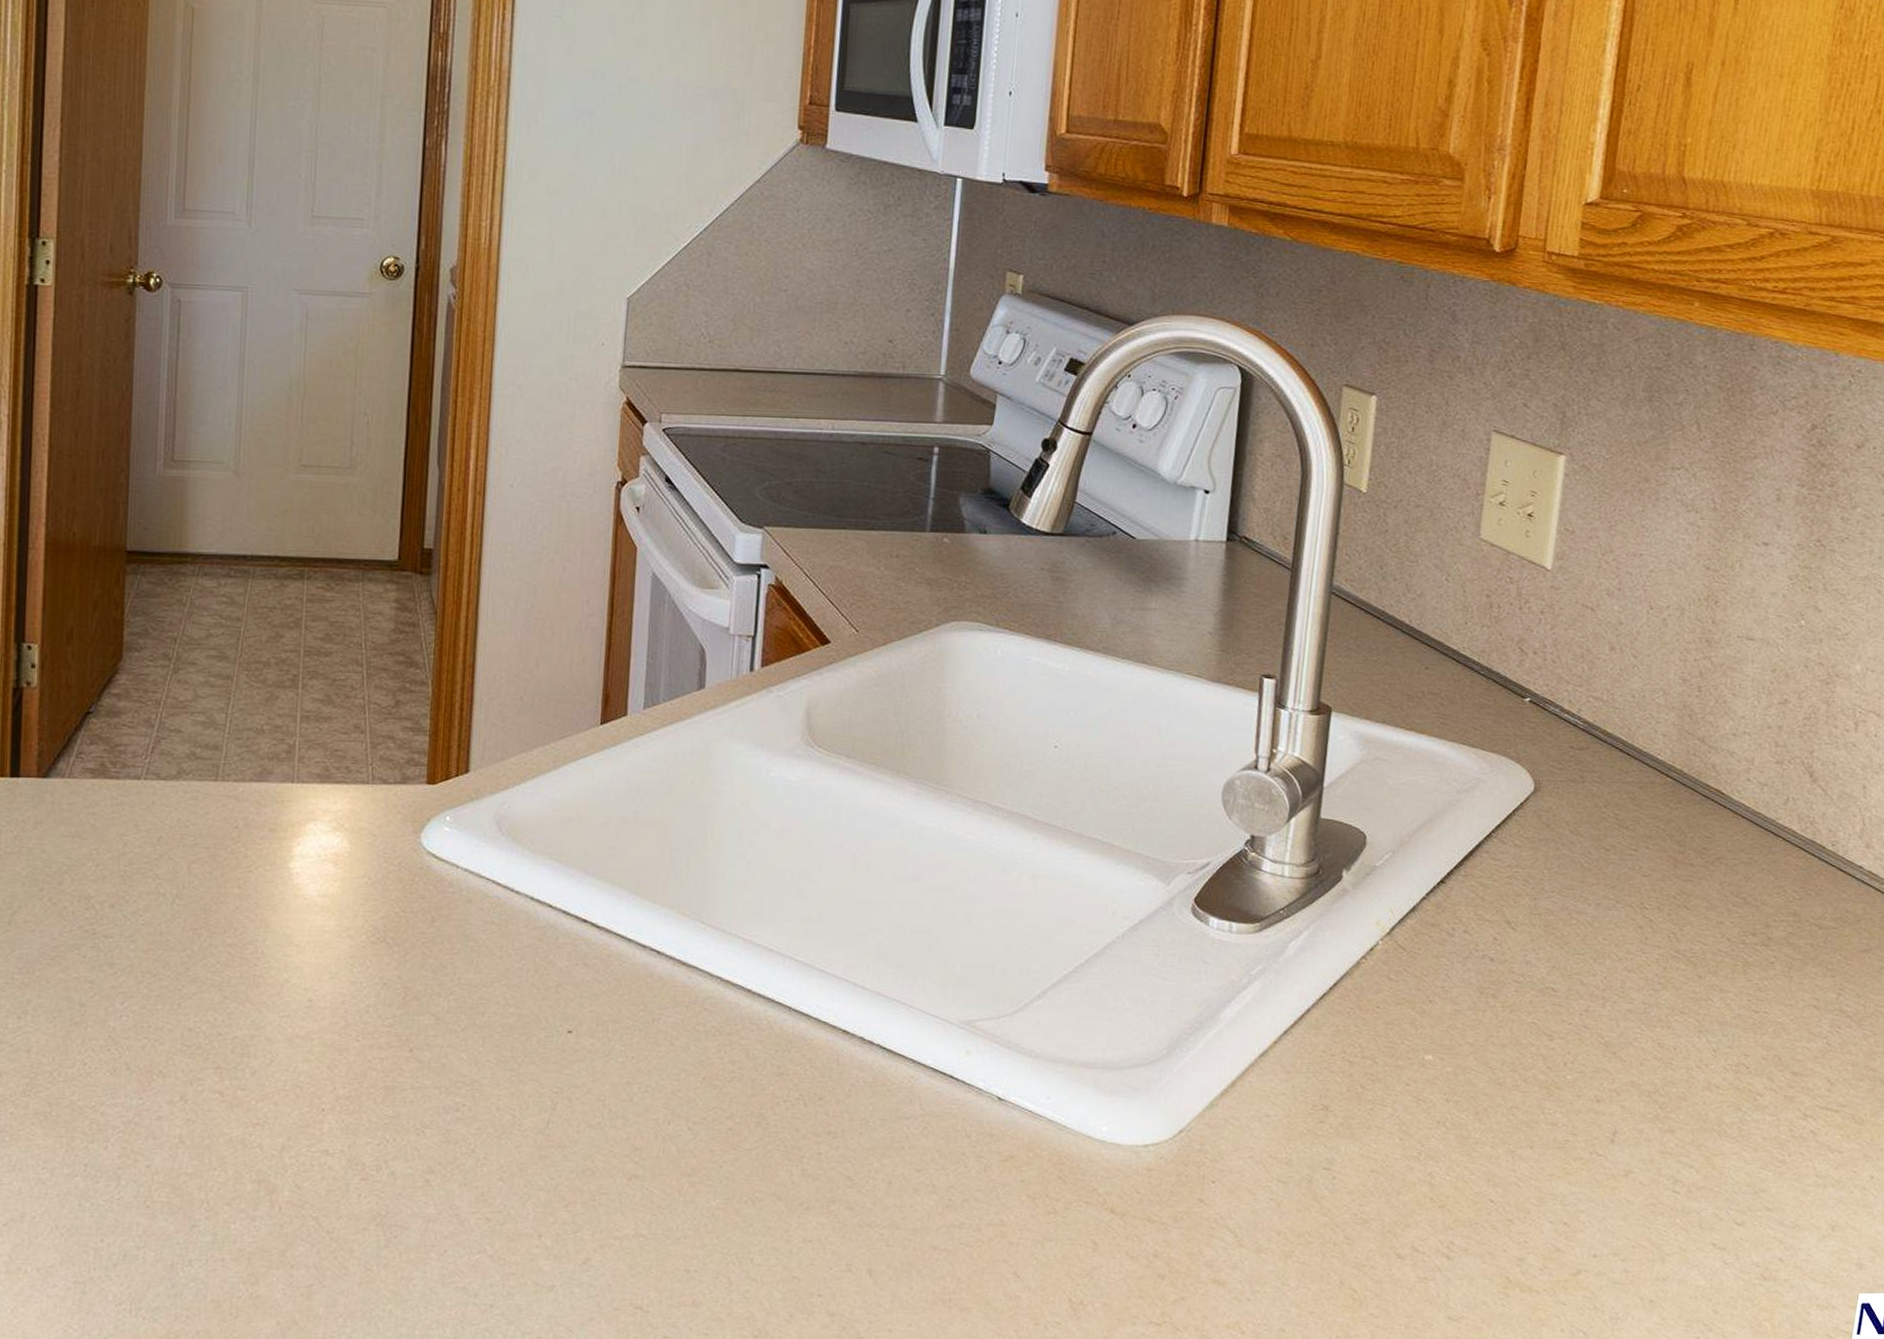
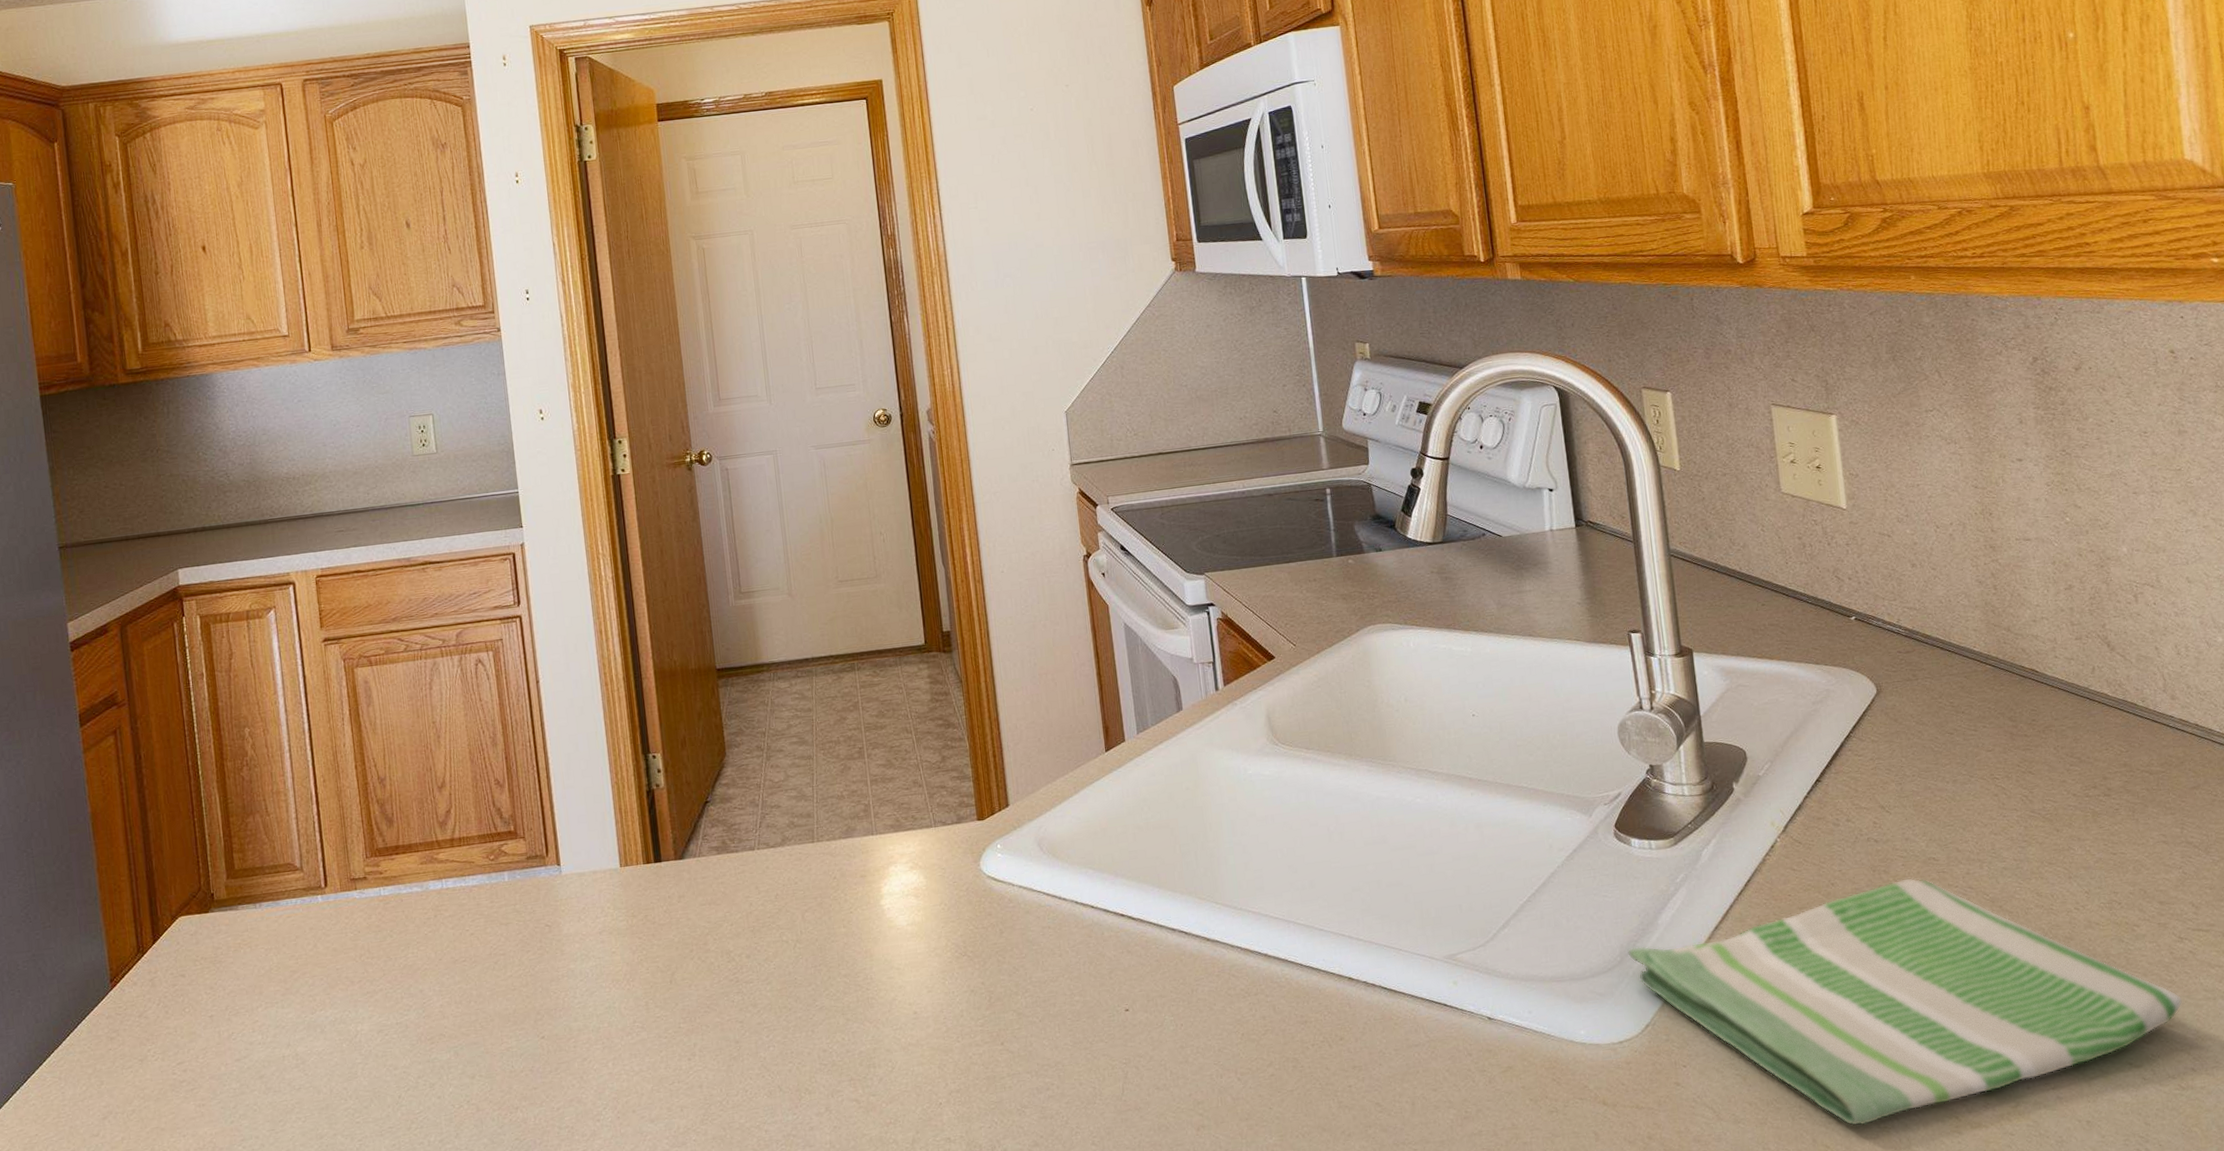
dish towel: none [1176,1006,1789,1273] -> present [1627,877,2183,1126]

